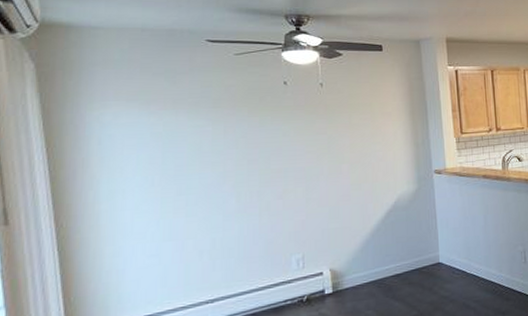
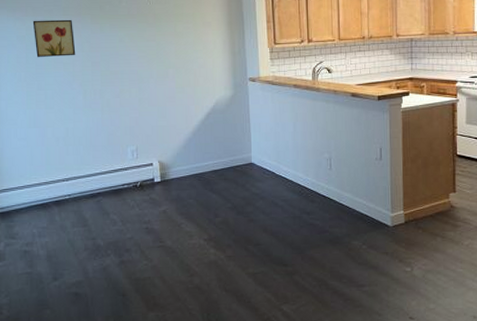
wall art: none [172,112,228,157] -> present [32,19,76,57]

